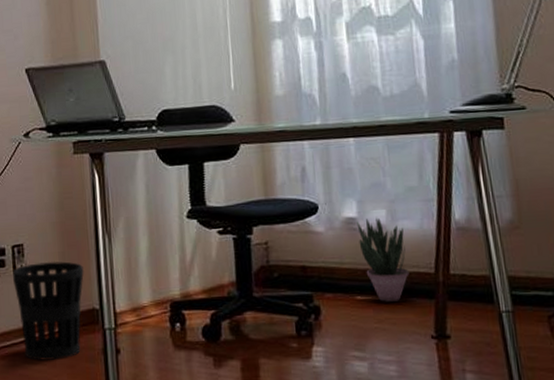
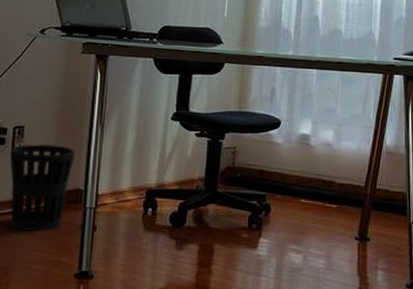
potted plant: present [357,217,409,302] -> none [309,136,345,207]

